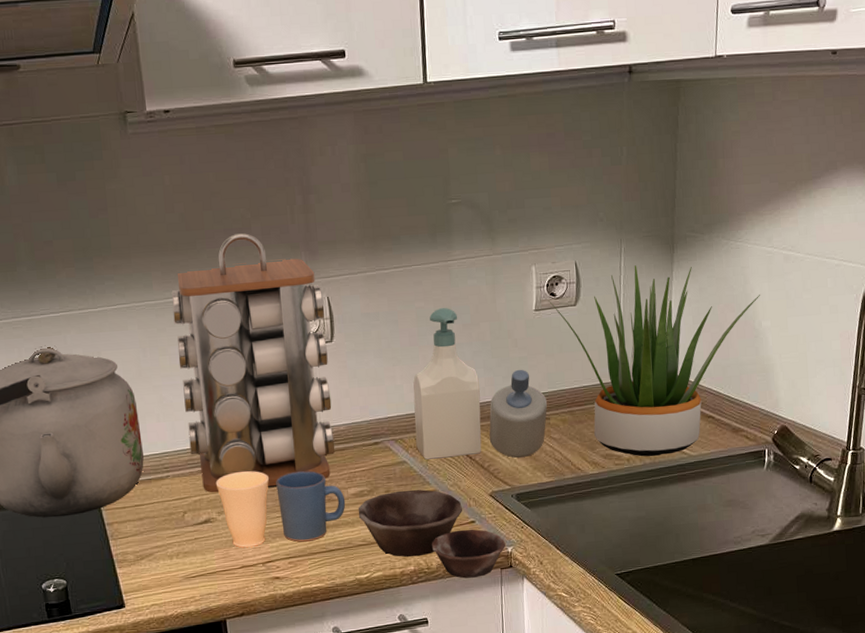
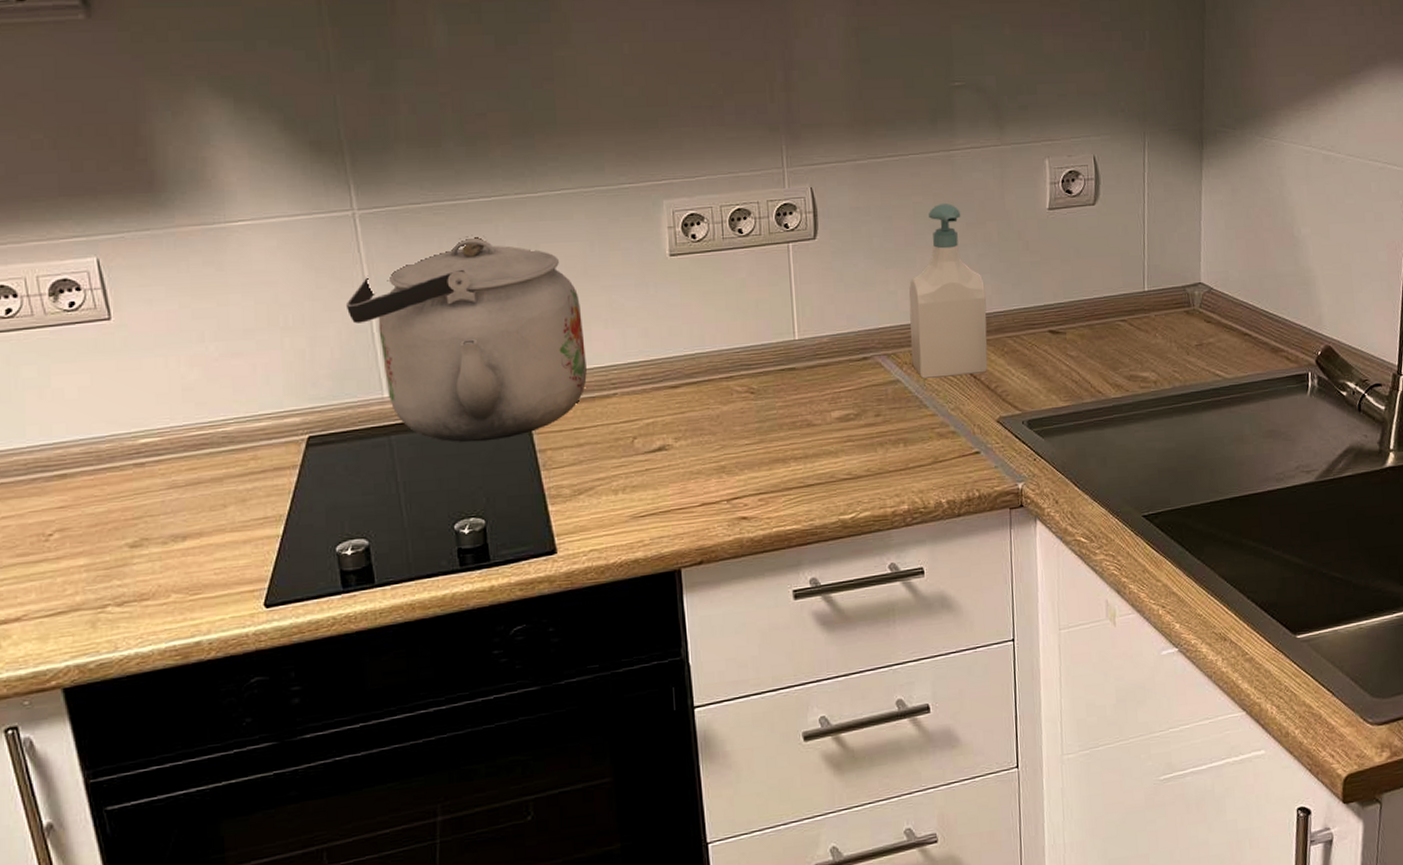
spice rack: present [171,233,335,493] -> none [627,112,817,415]
cup: present [215,470,269,548] -> none [672,388,737,482]
mug: present [276,471,346,542] -> none [745,389,828,475]
bowl: present [358,489,505,579] -> none [842,413,1015,520]
soap dispenser: present [489,369,548,458] -> none [996,275,1064,378]
potted plant: present [548,265,761,457] -> none [1063,162,1299,379]

